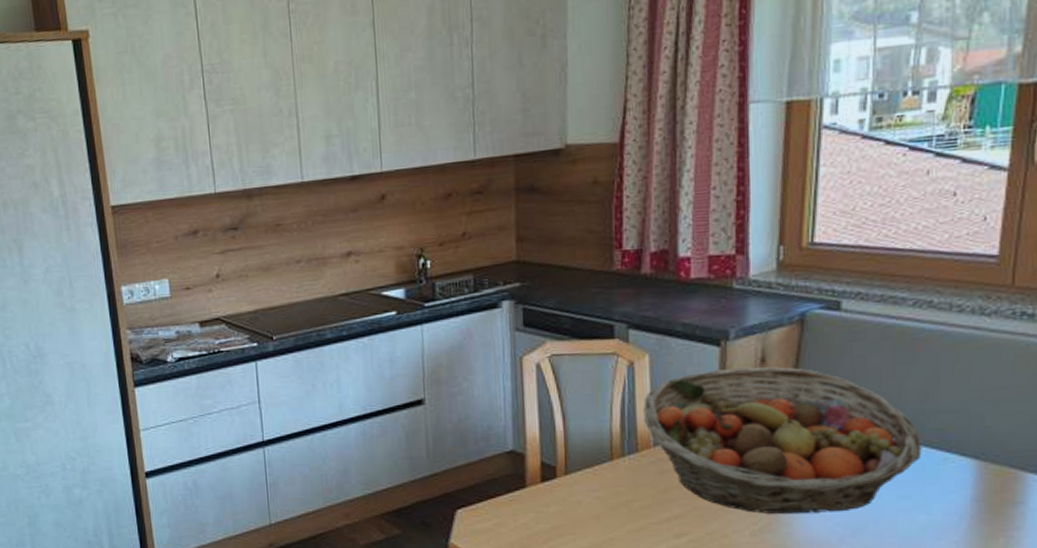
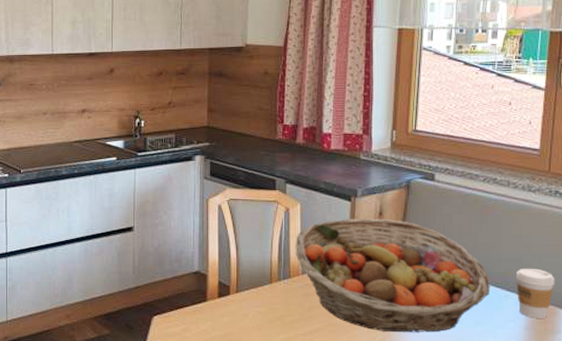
coffee cup: none [959,419,1018,486] -> present [515,268,555,318]

